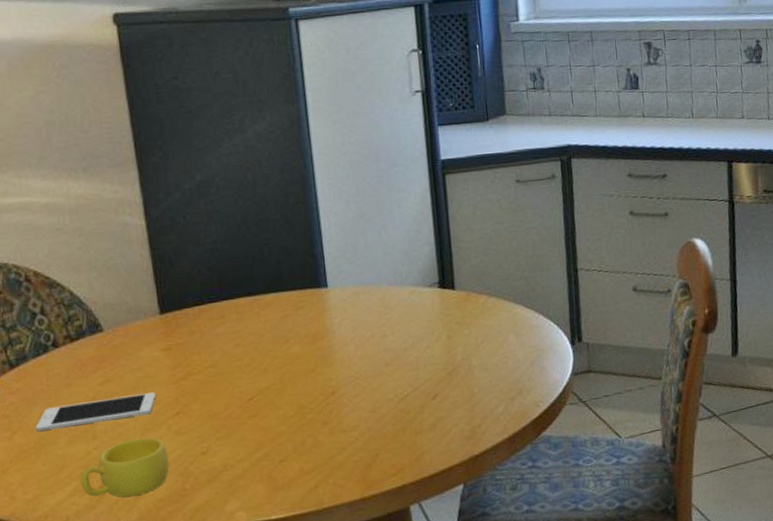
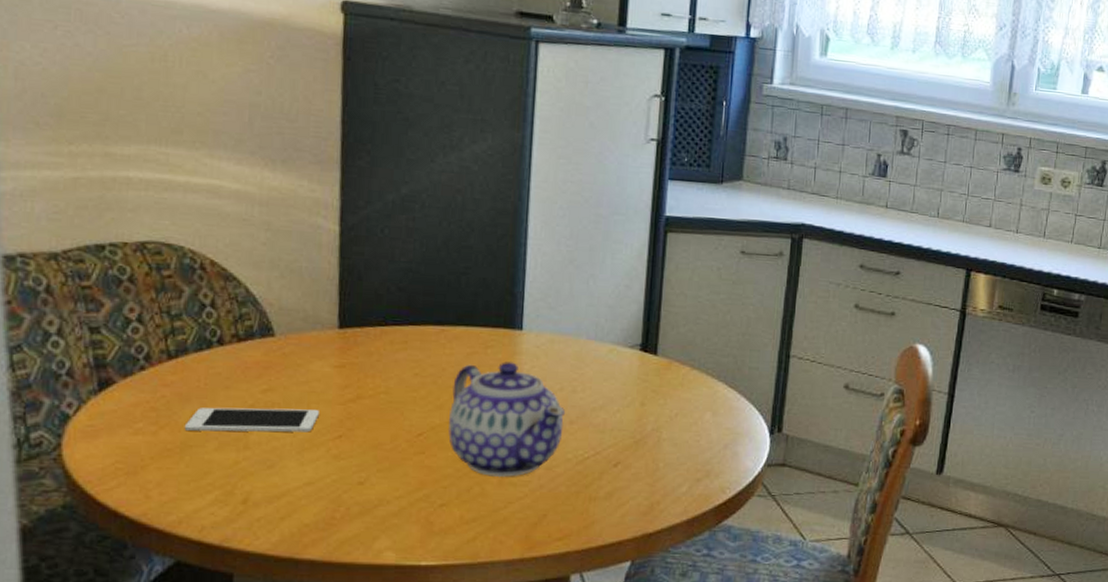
cup: present [80,437,169,497] -> none [223,455,323,517]
teapot: none [272,318,381,427] -> present [448,362,566,478]

